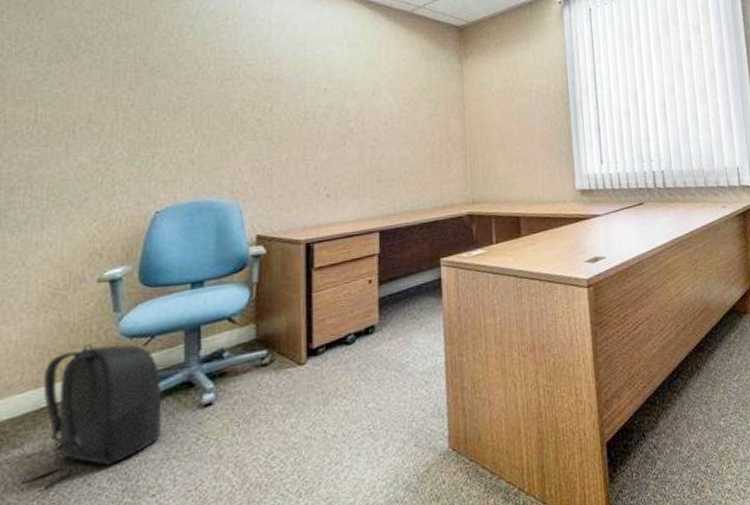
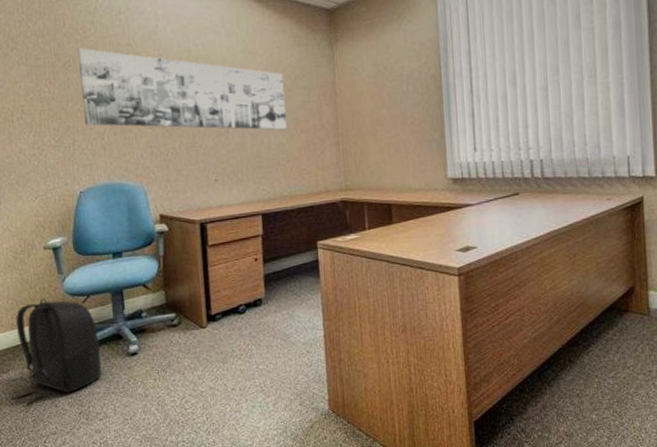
wall art: none [170,53,411,143] -> present [77,48,287,131]

